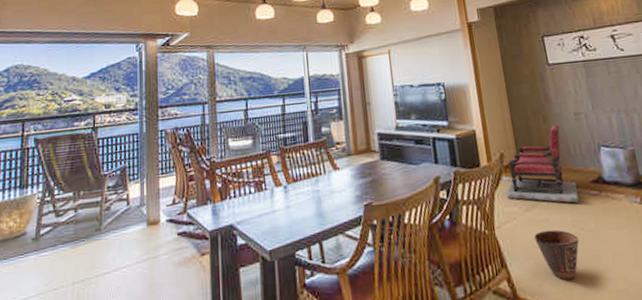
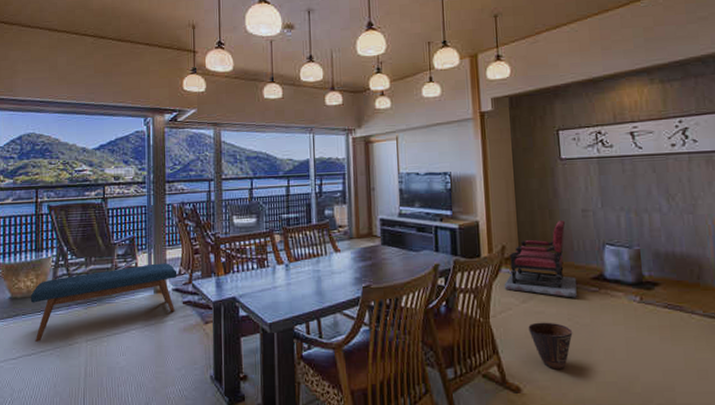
bench: none [12,192,171,288] -> present [30,263,177,342]

